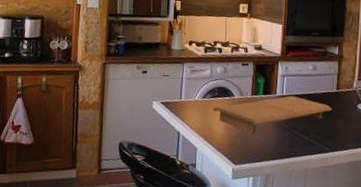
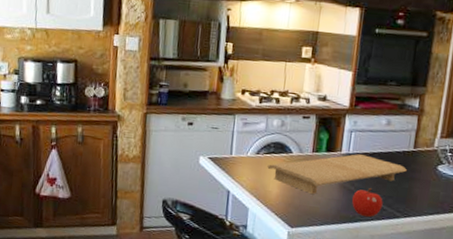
fruit: none [287,126,314,153] -> present [352,188,383,218]

